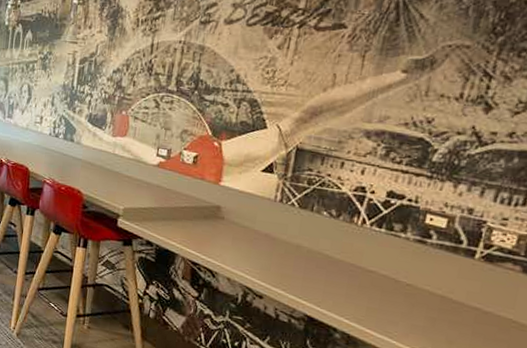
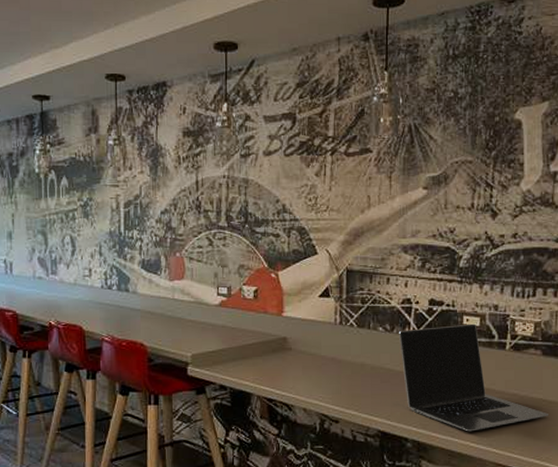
laptop: none [342,218,517,340] -> present [398,323,548,432]

